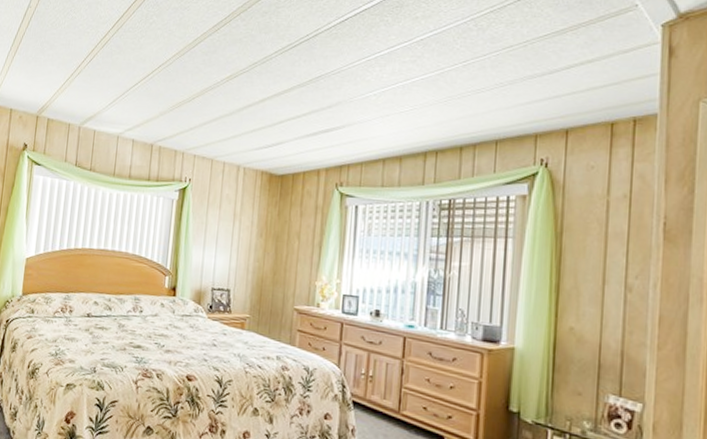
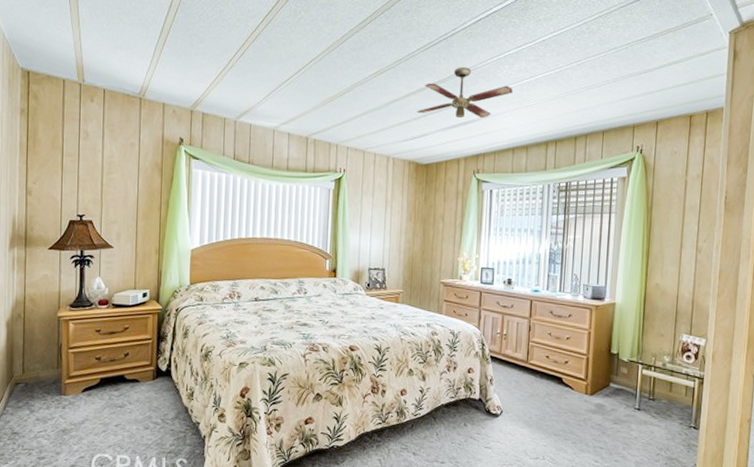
ceiling fan: none [272,69,384,126] -> present [417,66,513,119]

